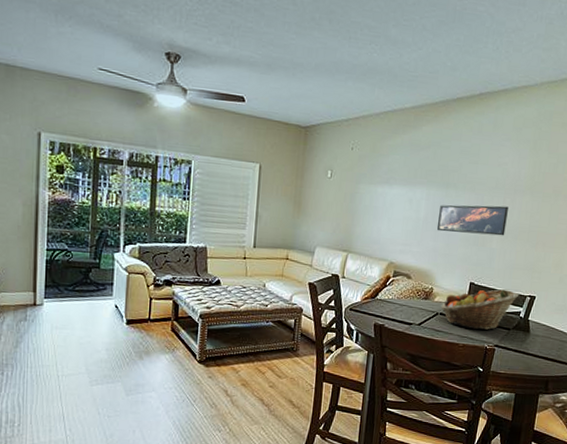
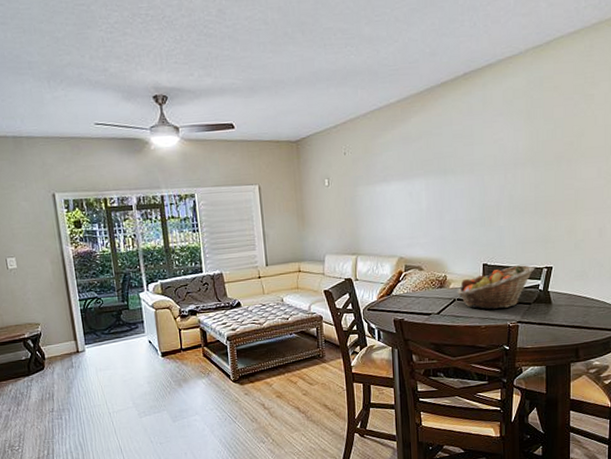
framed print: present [436,205,509,236] -> none [440,182,511,219]

